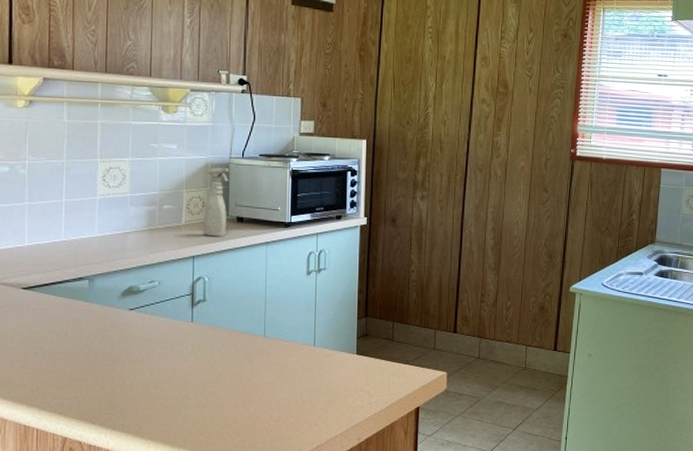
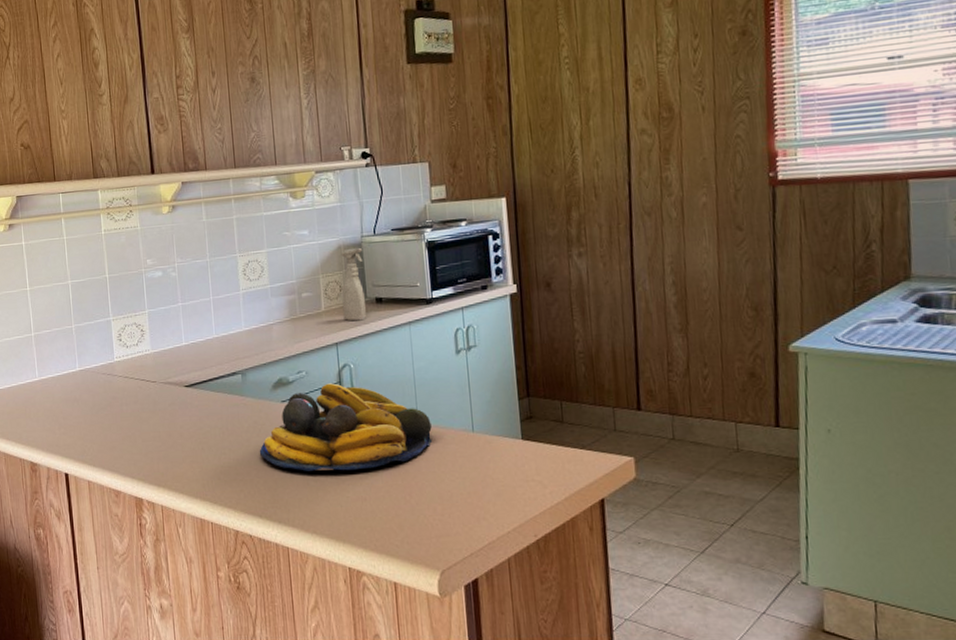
fruit bowl: none [99,294,277,379] -> present [259,383,433,471]

